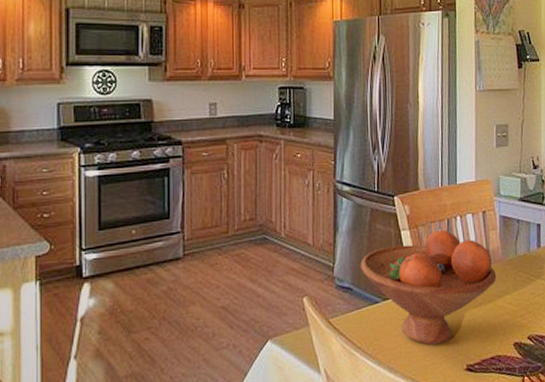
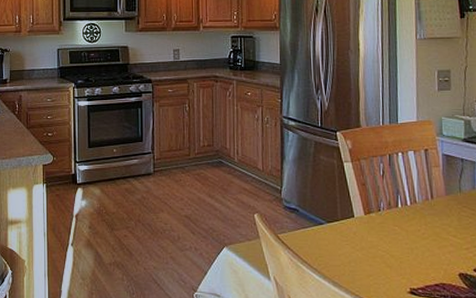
fruit bowl: present [361,229,497,345] -> none [306,163,440,267]

